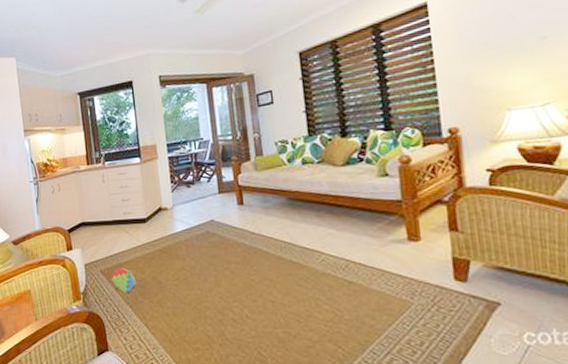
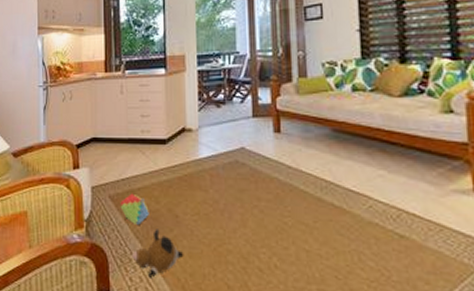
plush toy: none [125,295,169,336] -> present [132,229,184,278]

